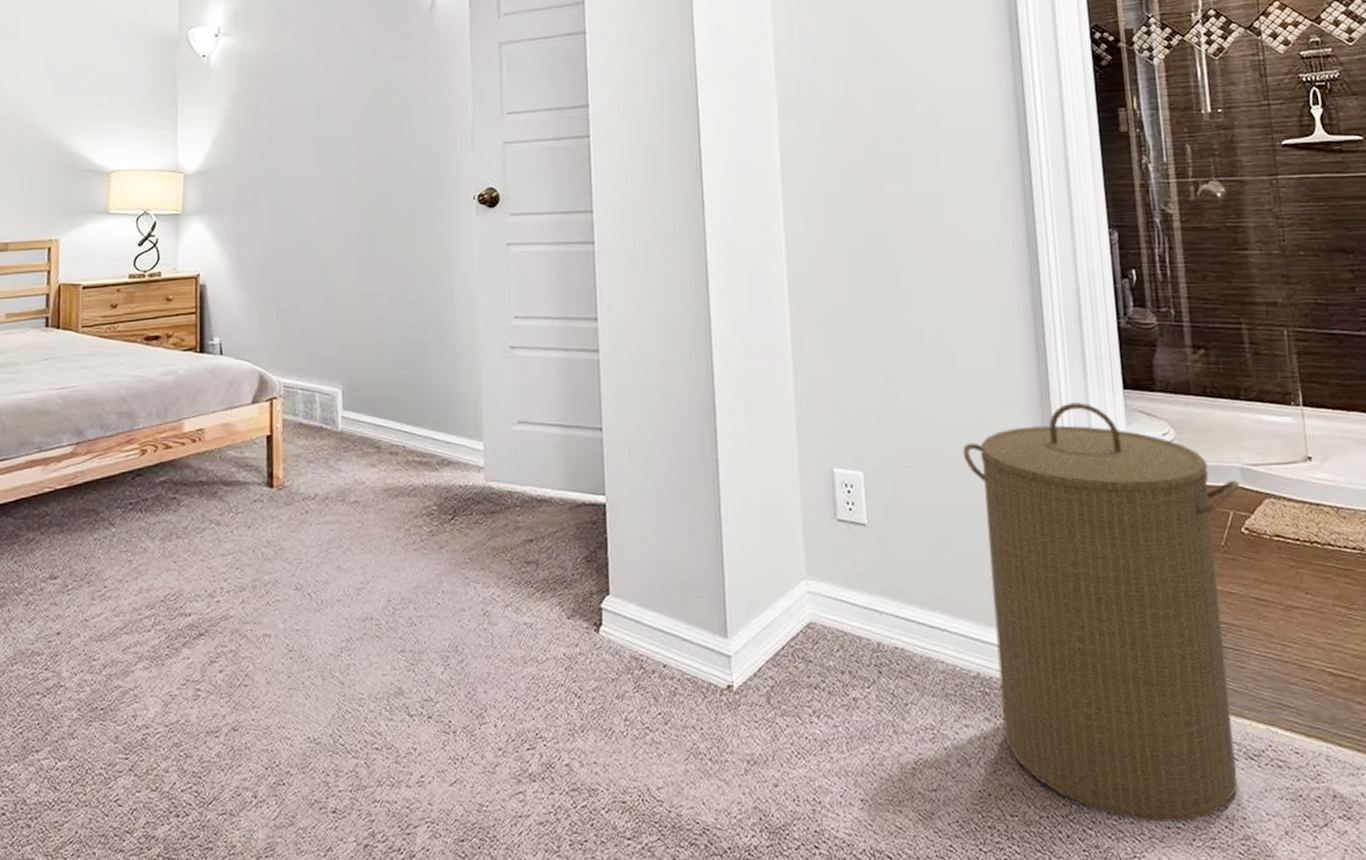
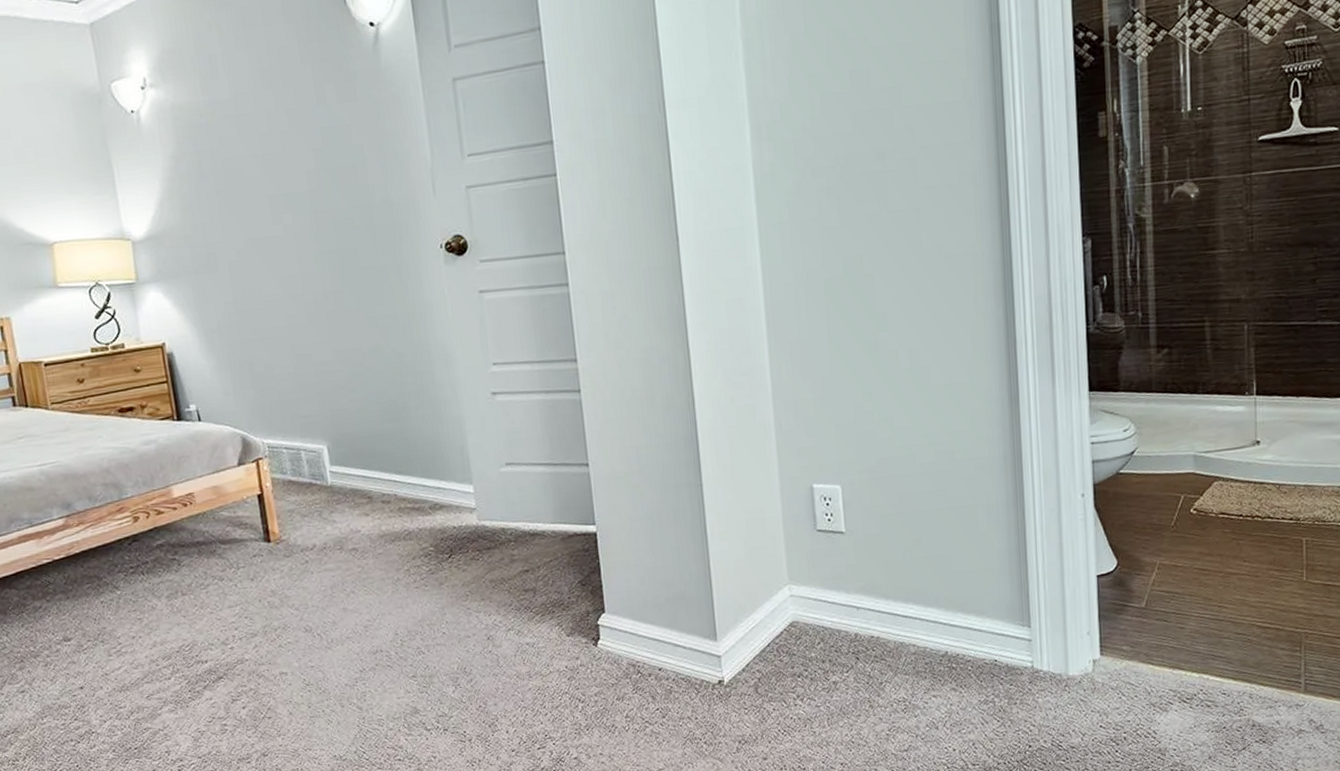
laundry hamper: present [963,402,1240,823] -> none [935,406,1192,760]

